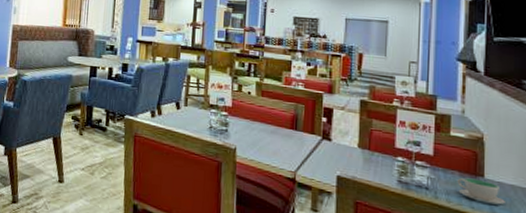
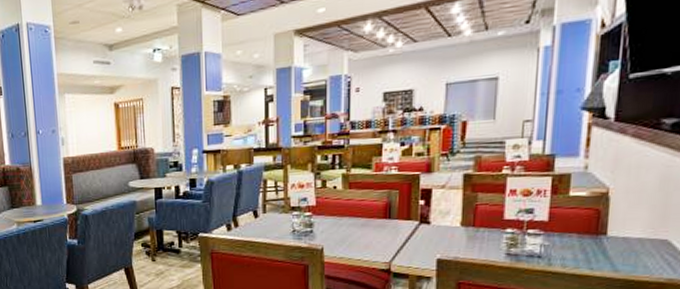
cup: present [457,177,505,205] -> none [574,238,630,262]

